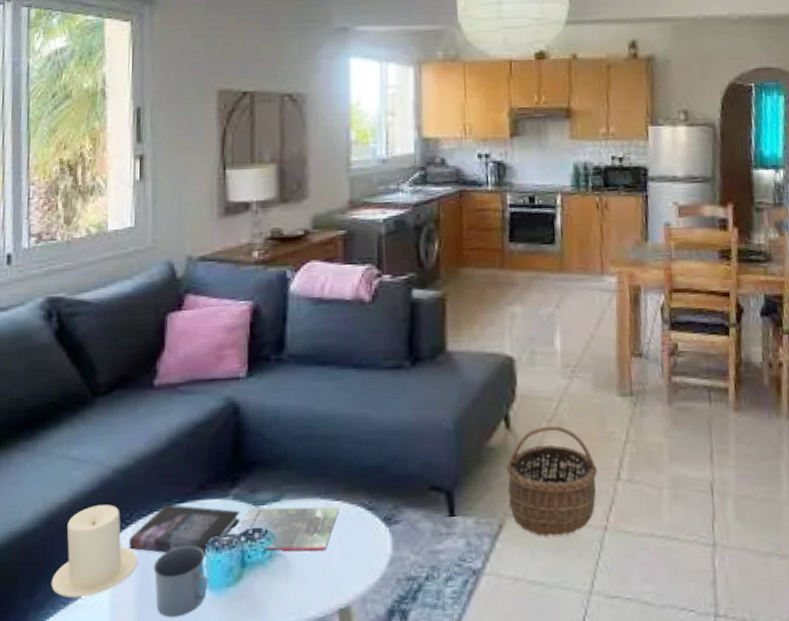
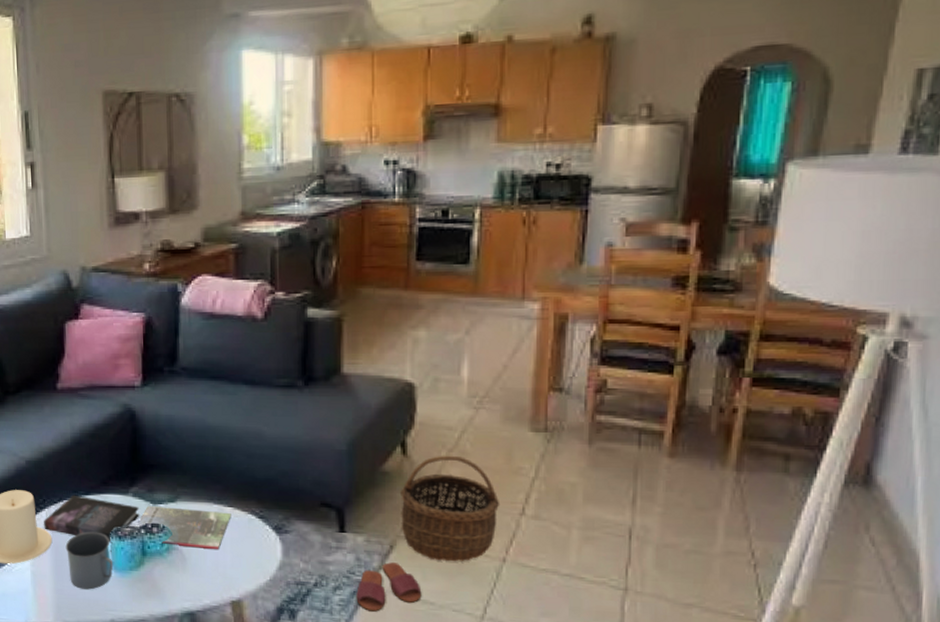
slippers: none [468,543,532,601] -> present [356,562,422,612]

